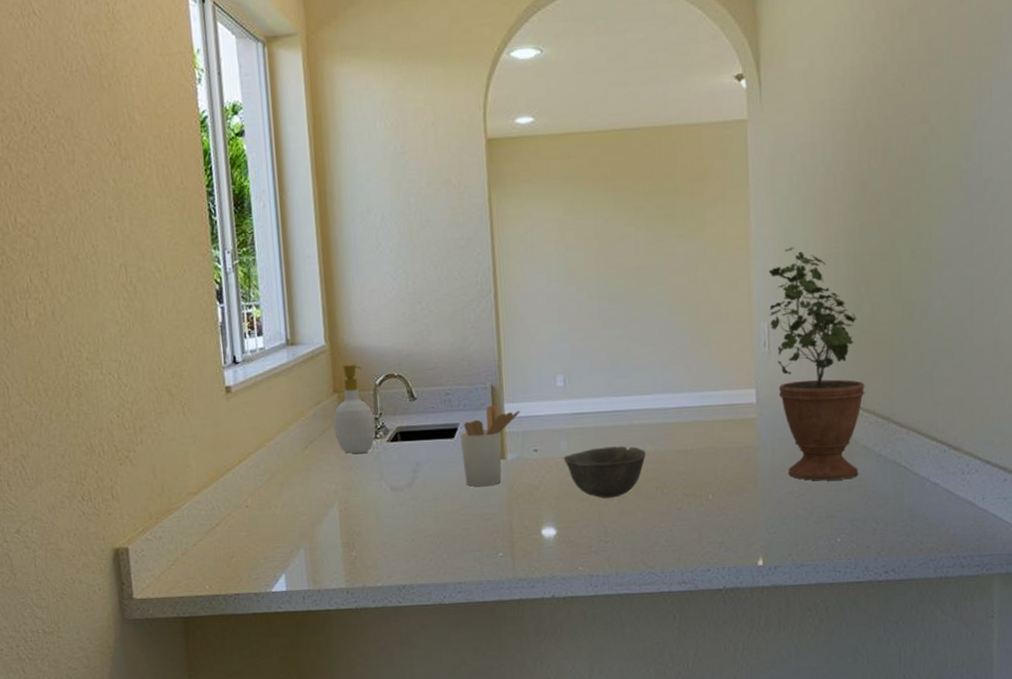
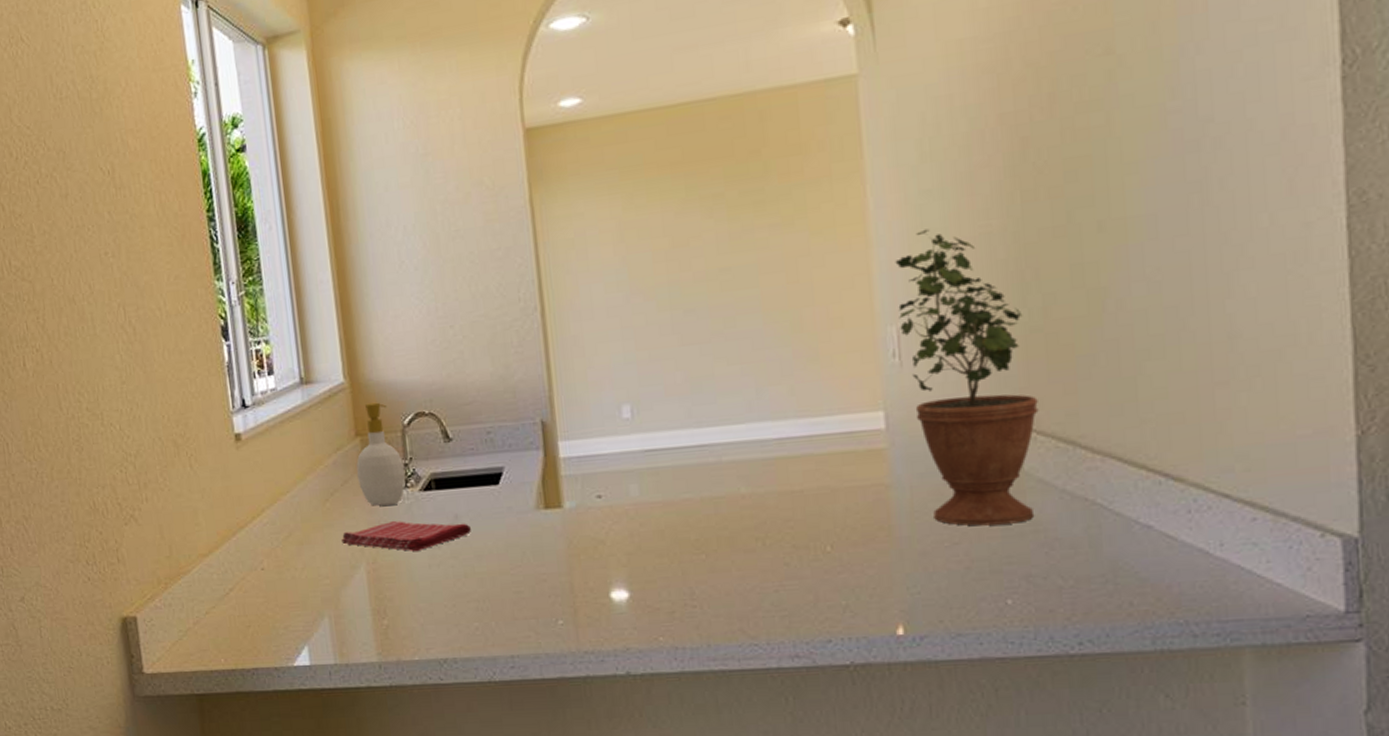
dish towel: none [318,467,429,493] -> present [341,521,471,551]
utensil holder: present [460,405,520,486] -> none [505,443,578,541]
bowl: present [563,446,646,498] -> none [634,488,741,553]

